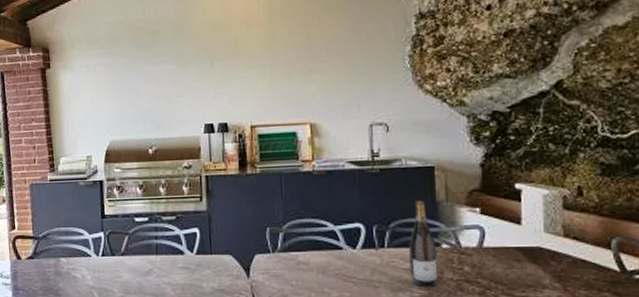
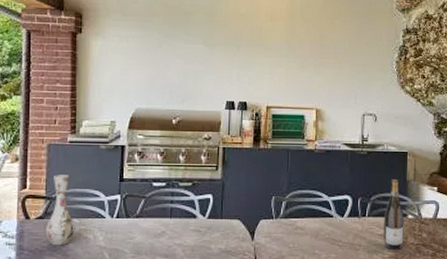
vase: none [36,214,63,286] -> present [45,175,74,246]

